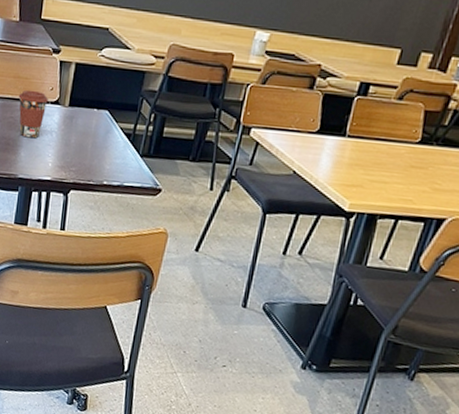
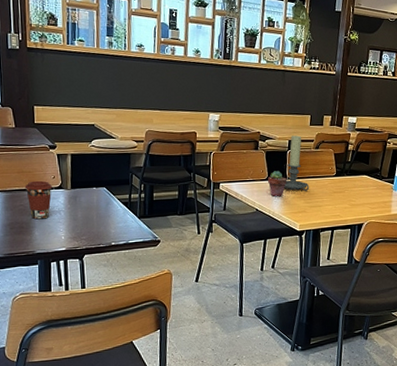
potted succulent: none [317,122,346,160] -> present [267,171,287,197]
candle holder: none [339,76,381,158] -> present [284,135,310,191]

